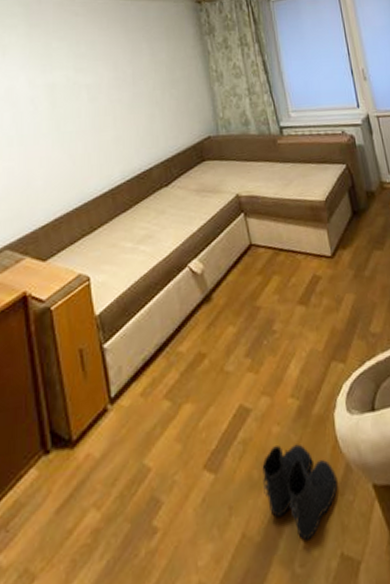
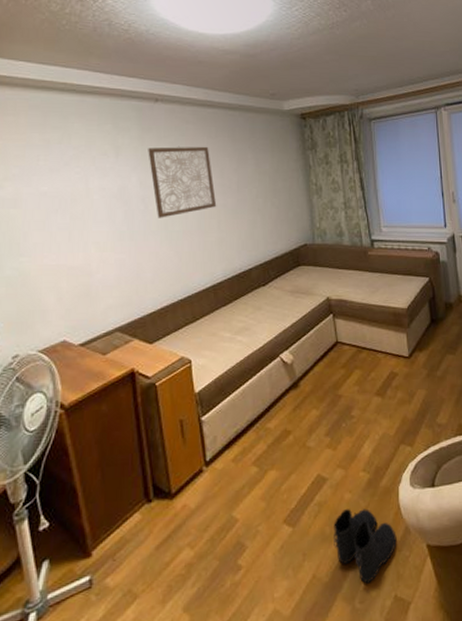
wall art: none [36,38,112,119] -> present [148,145,217,218]

